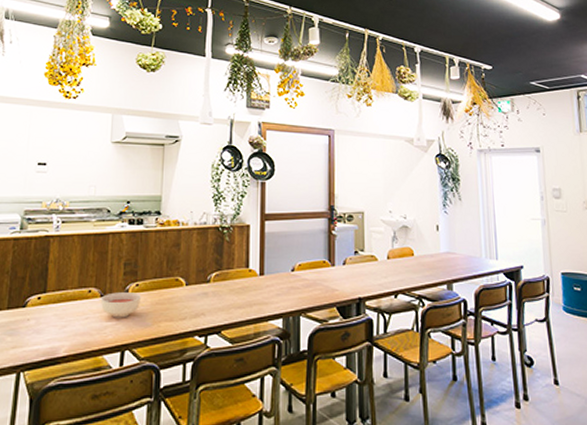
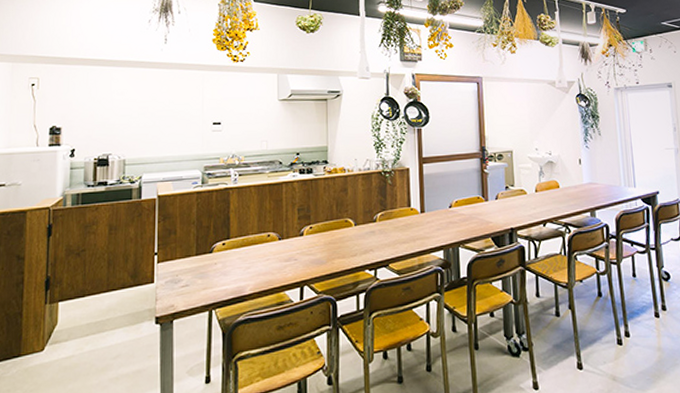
bowl: present [101,292,141,318] -> none [280,234,315,258]

